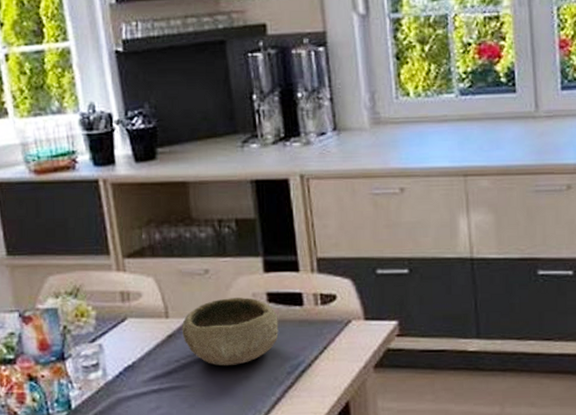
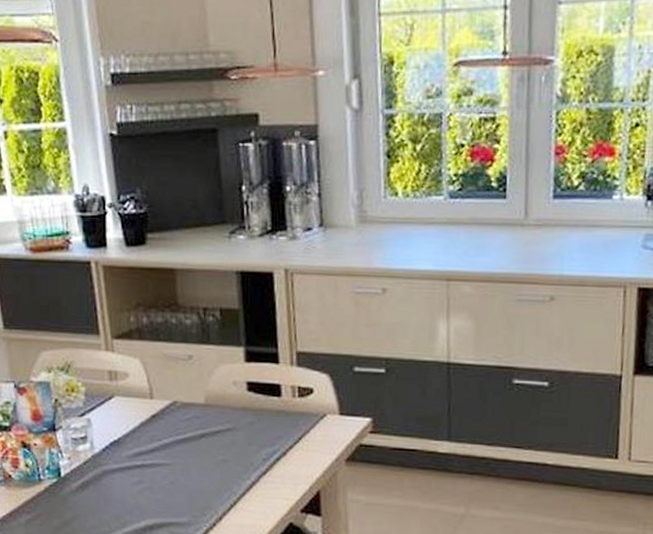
bowl: present [182,297,279,366] -> none [165,384,257,449]

